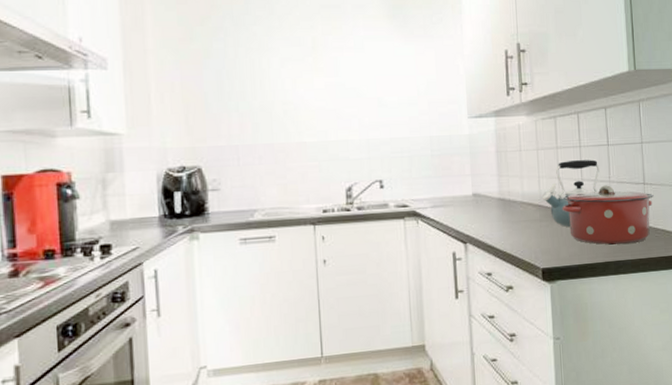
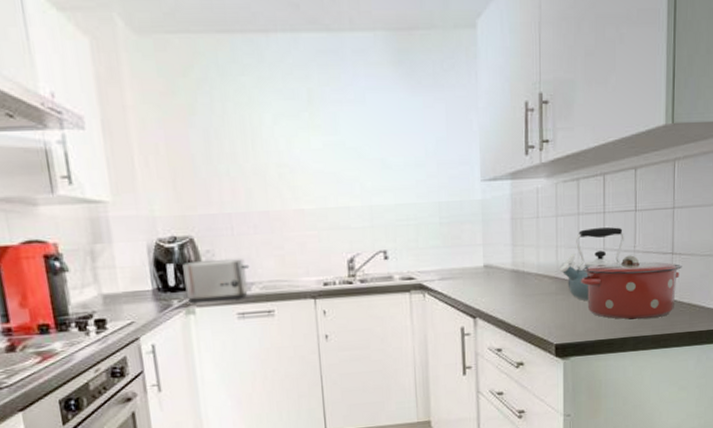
toaster: none [190,186,253,230] -> present [182,258,250,304]

